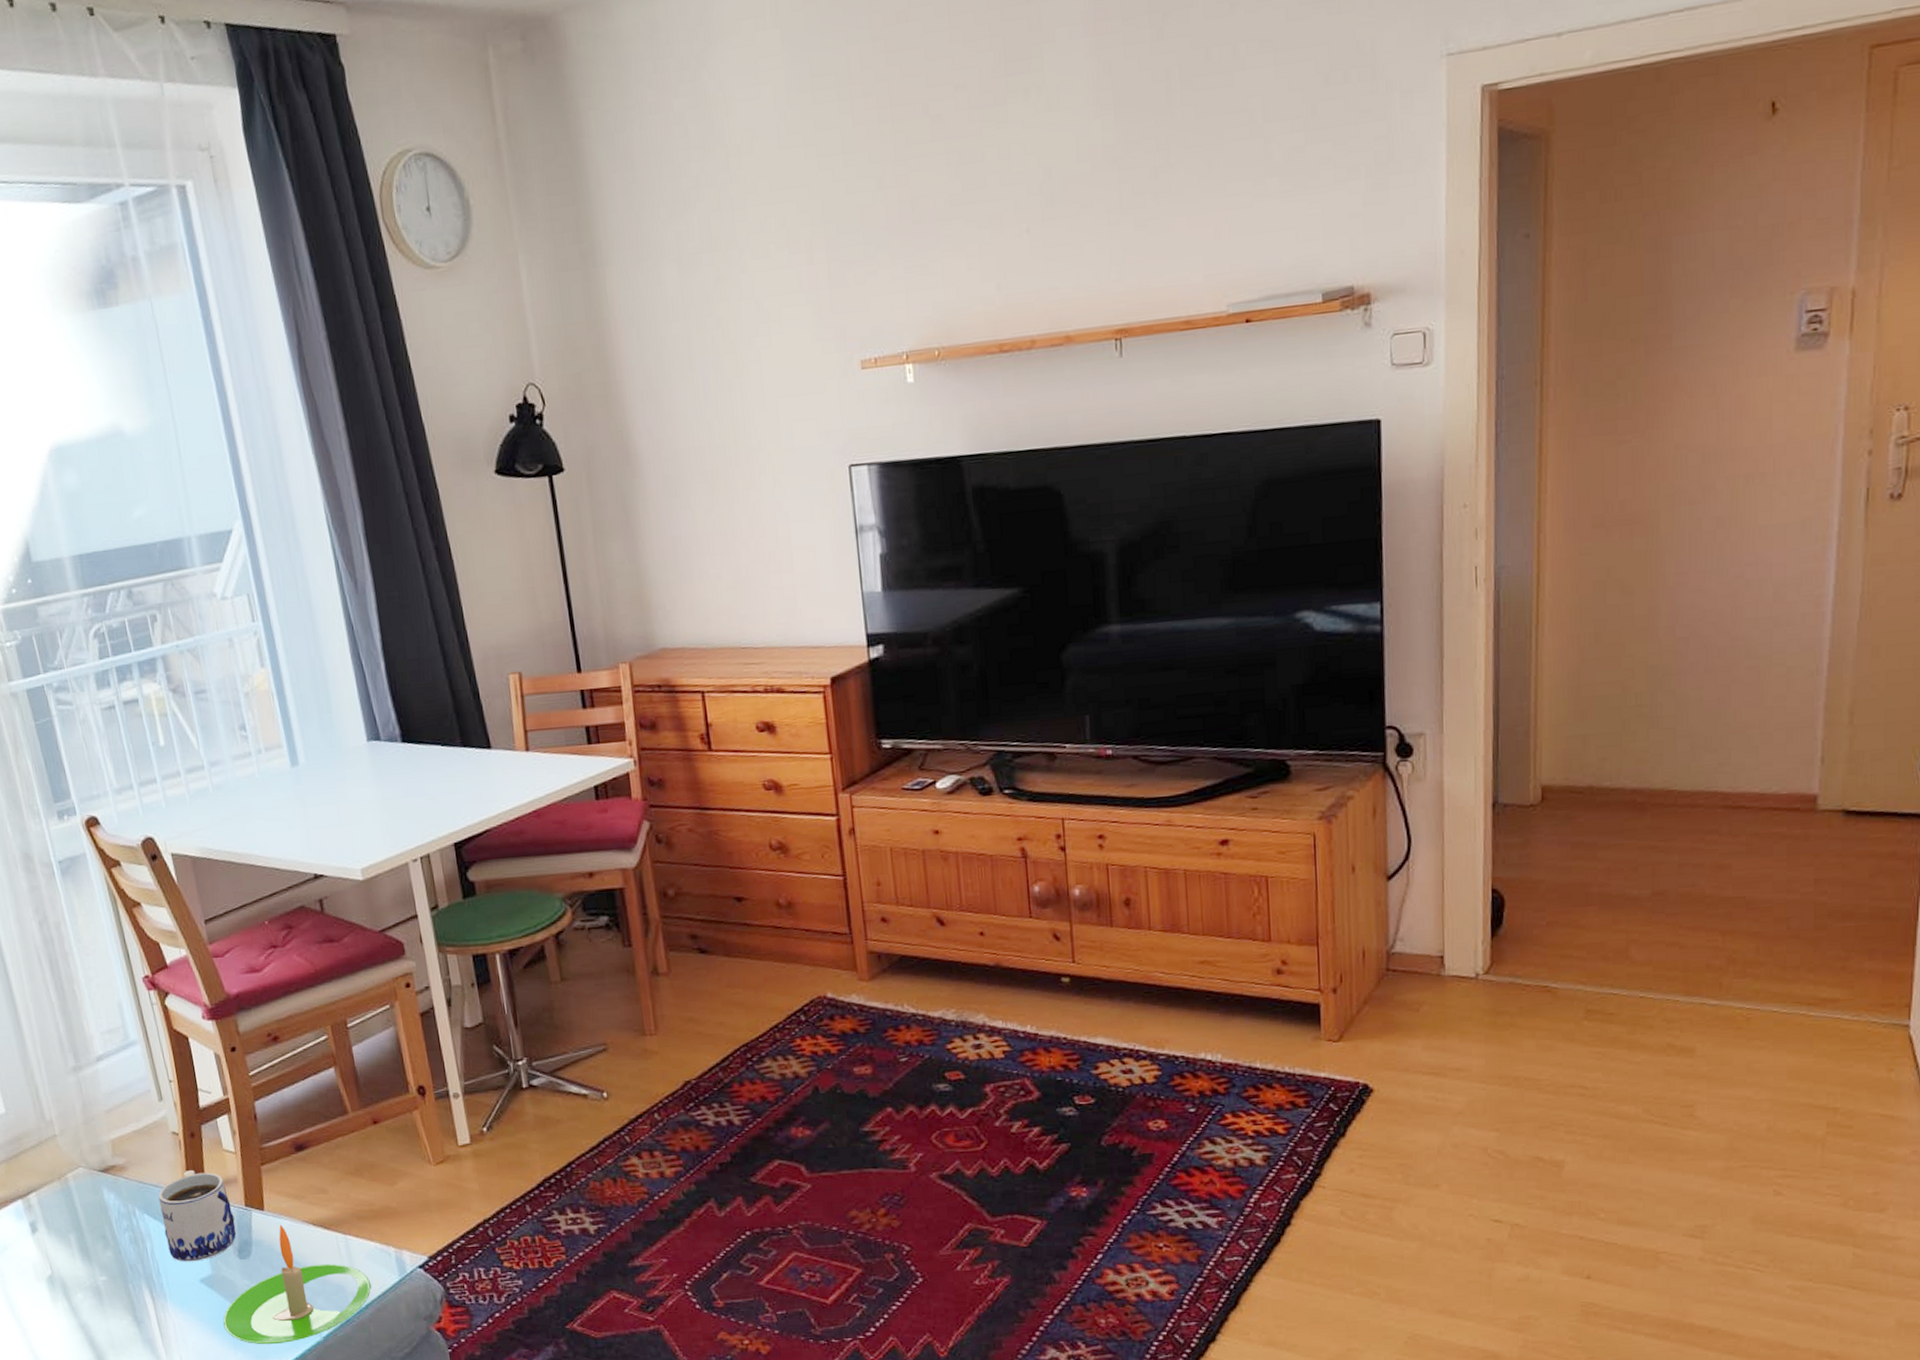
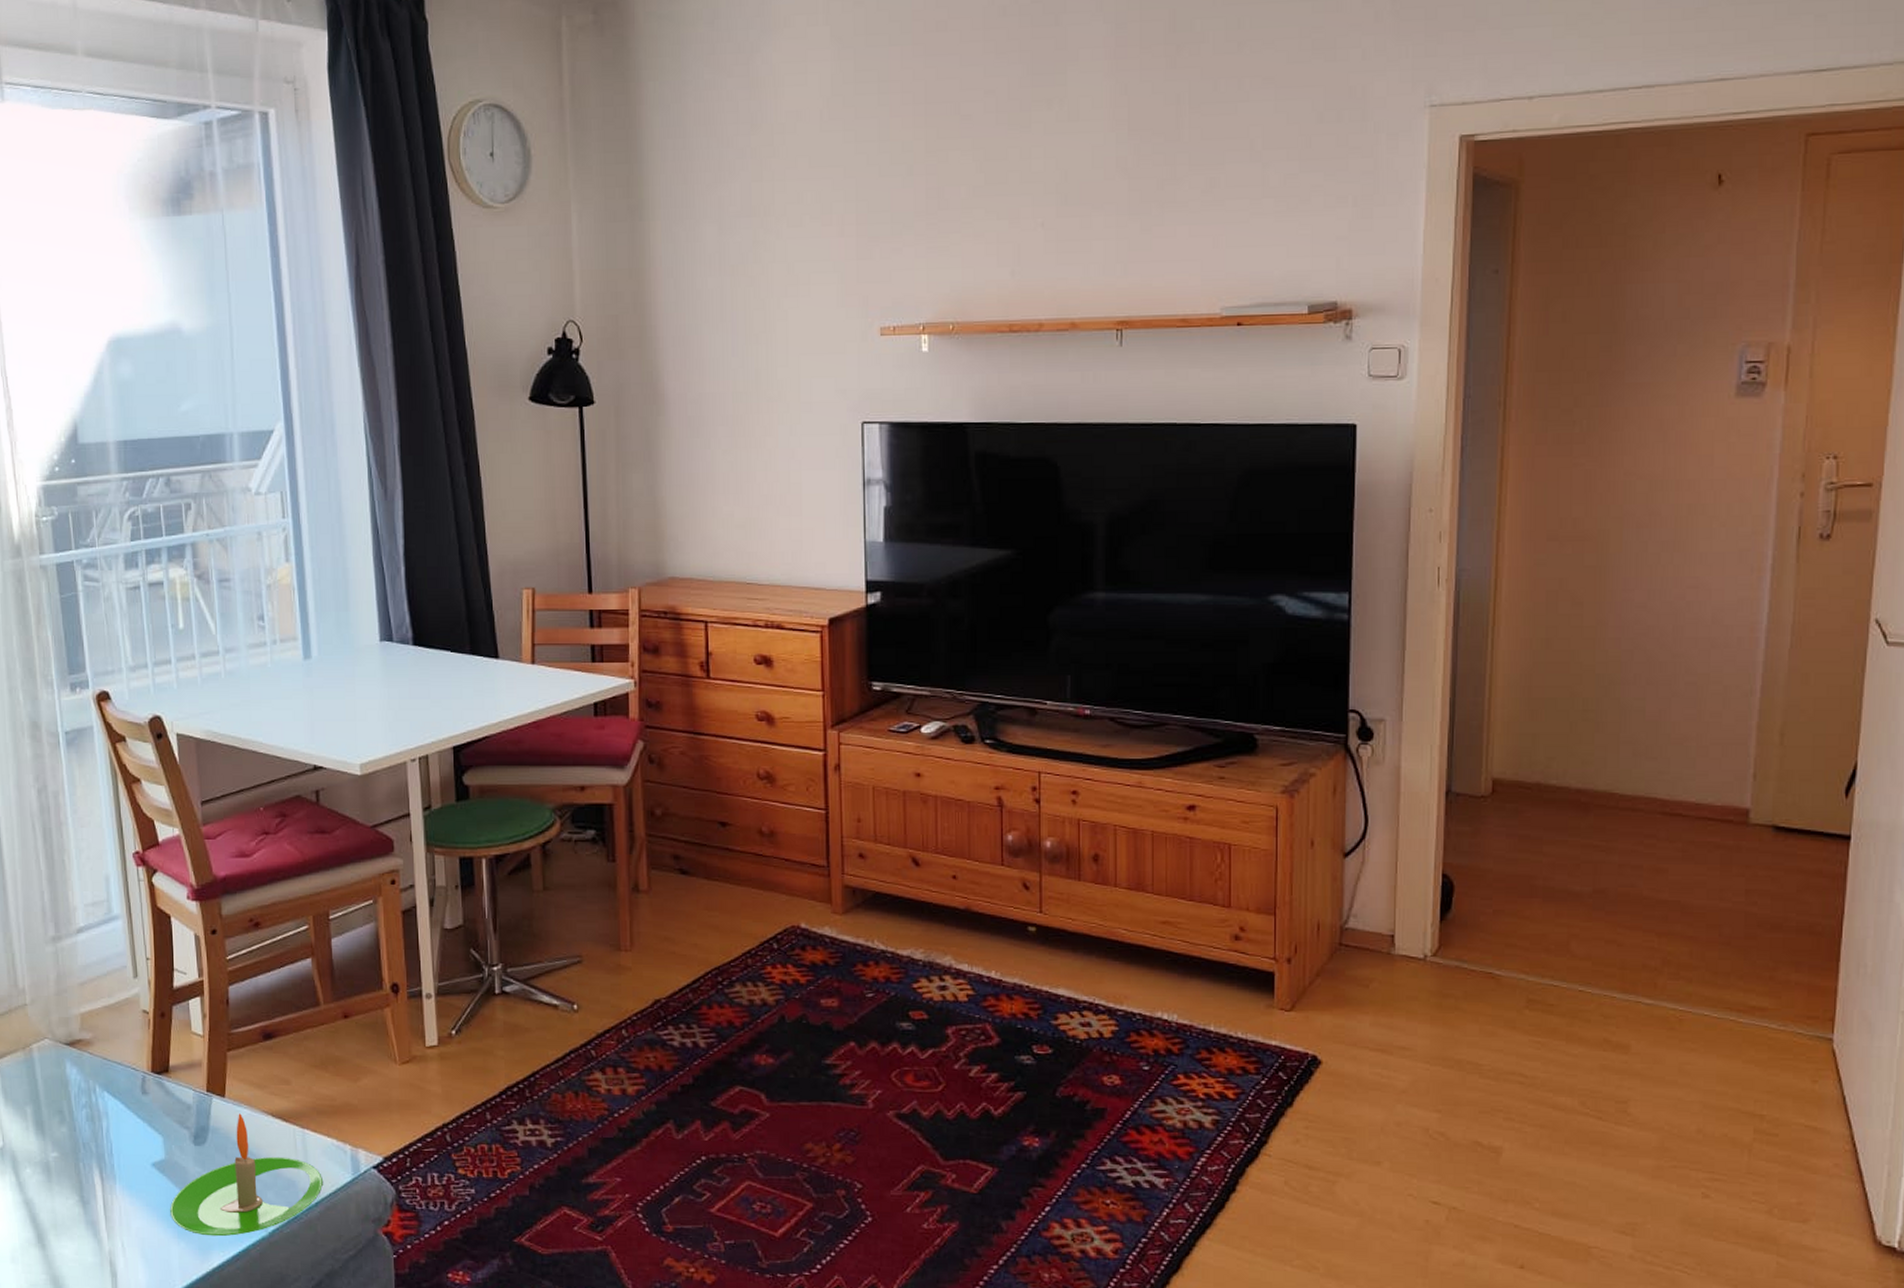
mug: present [158,1170,236,1262] -> none [121,1050,194,1145]

